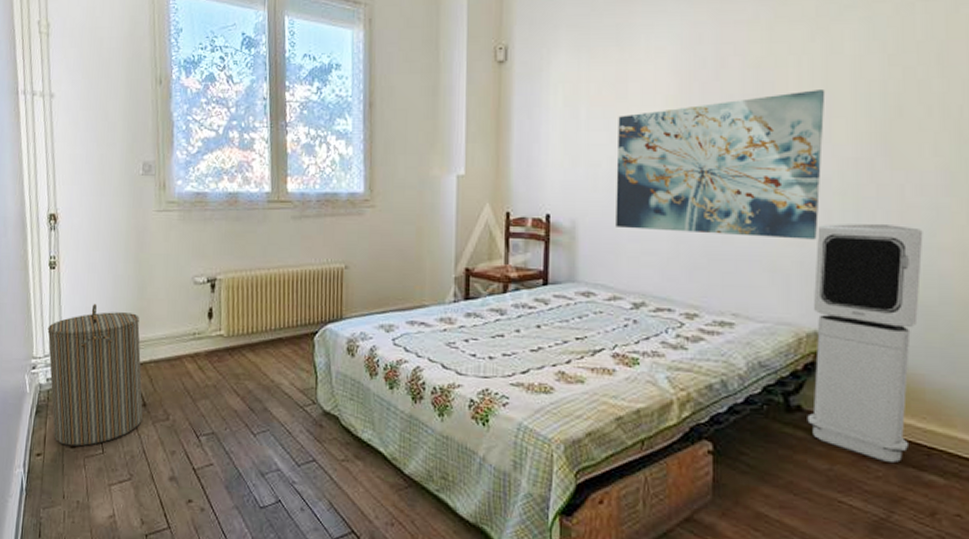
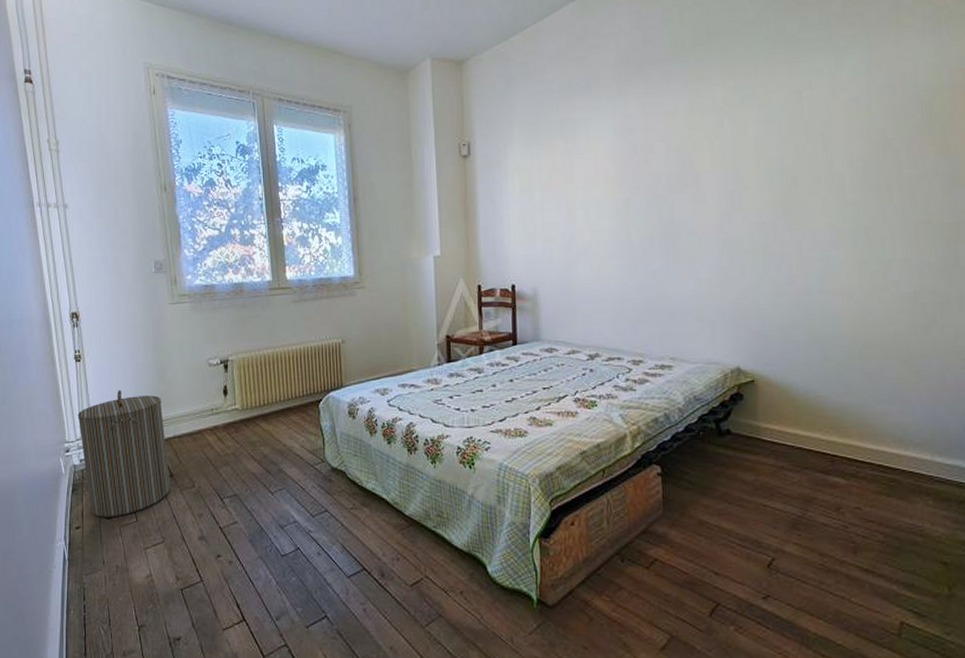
wall art: present [616,90,826,240] -> none [567,167,735,293]
air purifier: present [807,224,923,463] -> none [734,275,819,470]

